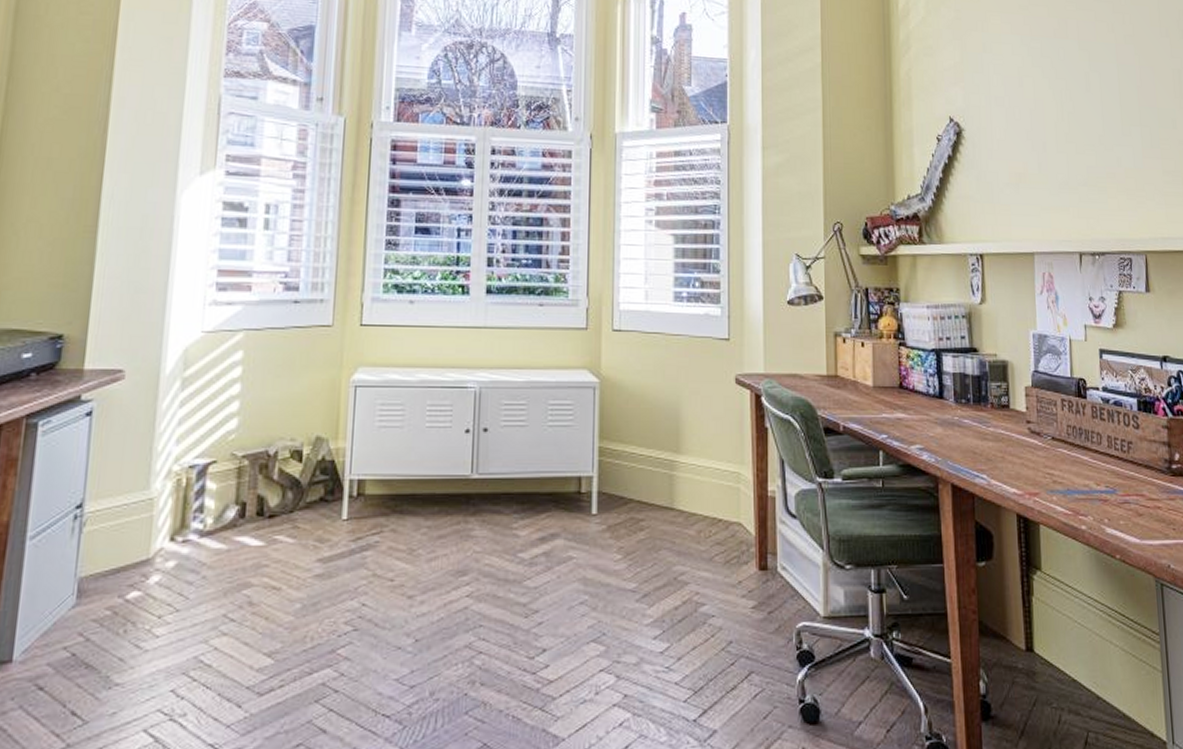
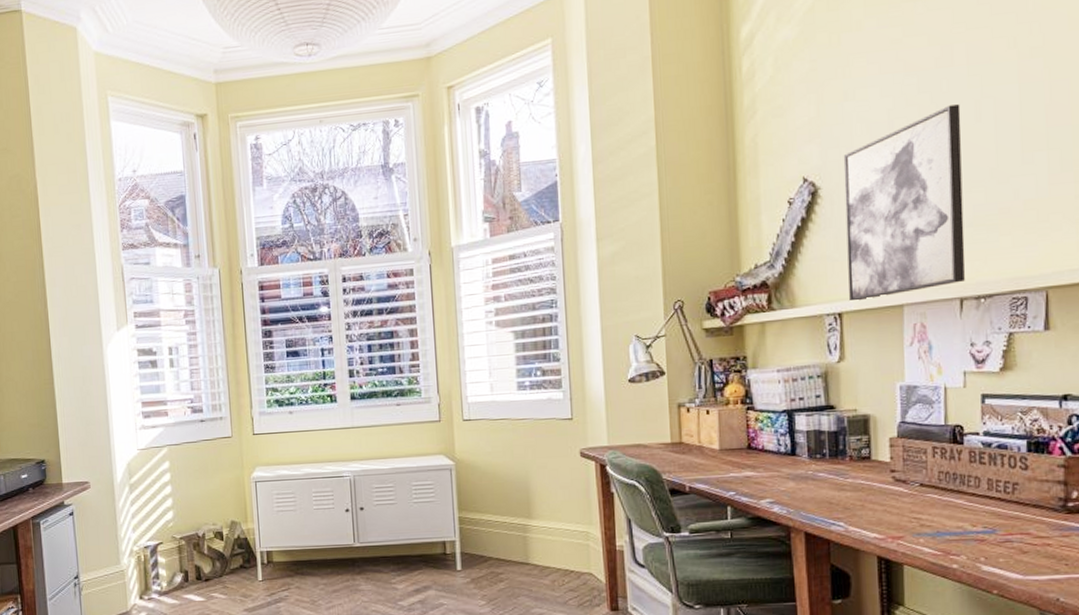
wall art: none [983,72,1083,244] -> present [843,104,966,301]

